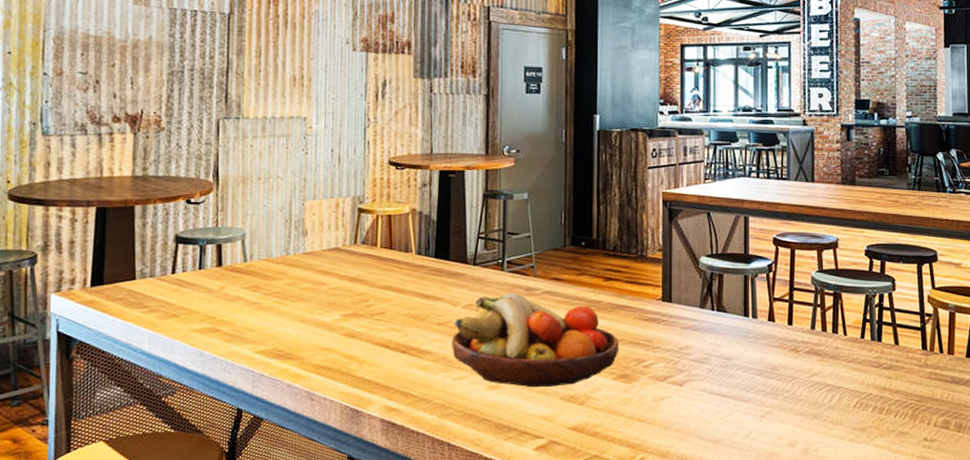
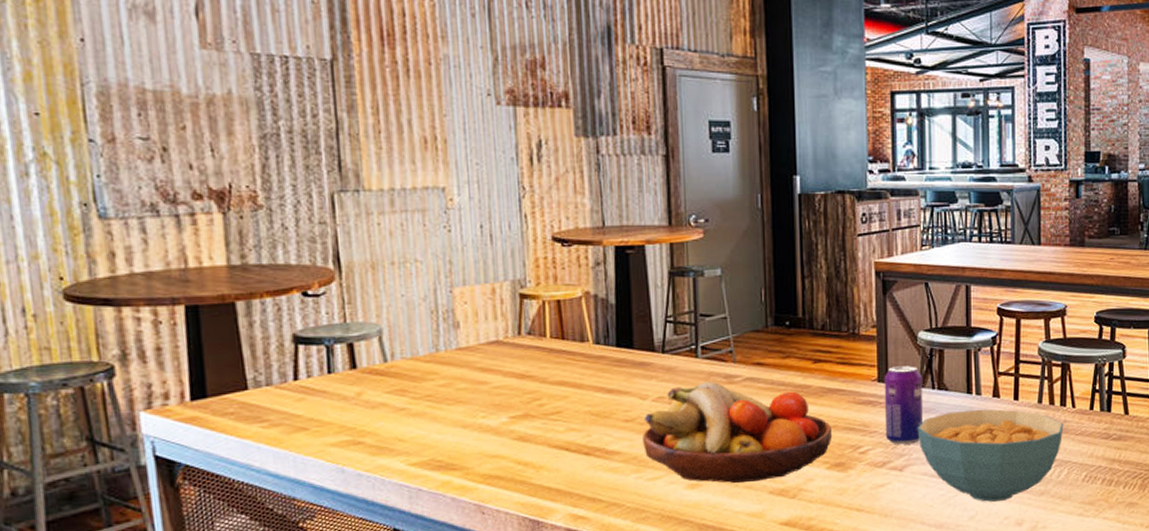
beverage can: none [667,288,703,361] -> present [884,366,924,445]
cereal bowl: none [697,332,836,421] -> present [917,409,1064,502]

